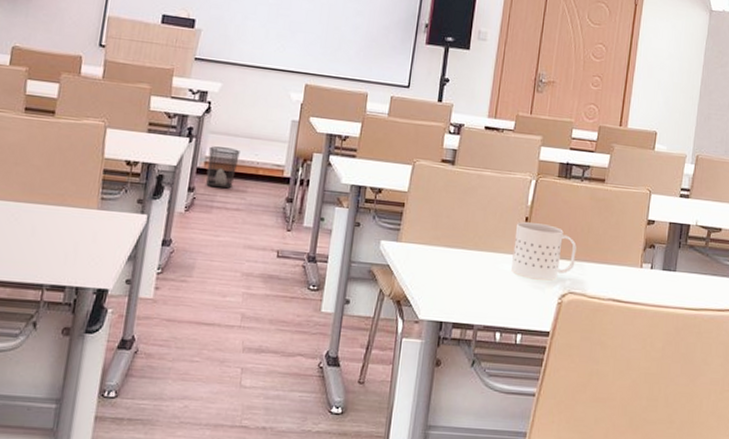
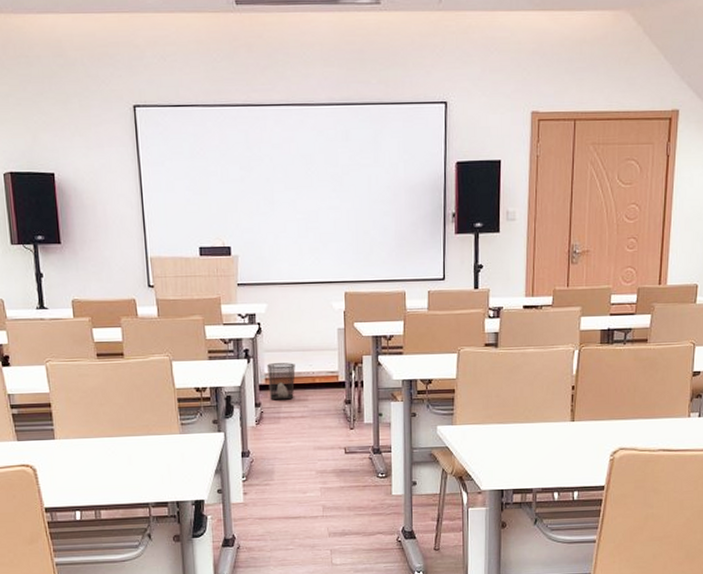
mug: present [511,222,577,282] -> none [563,390,624,443]

